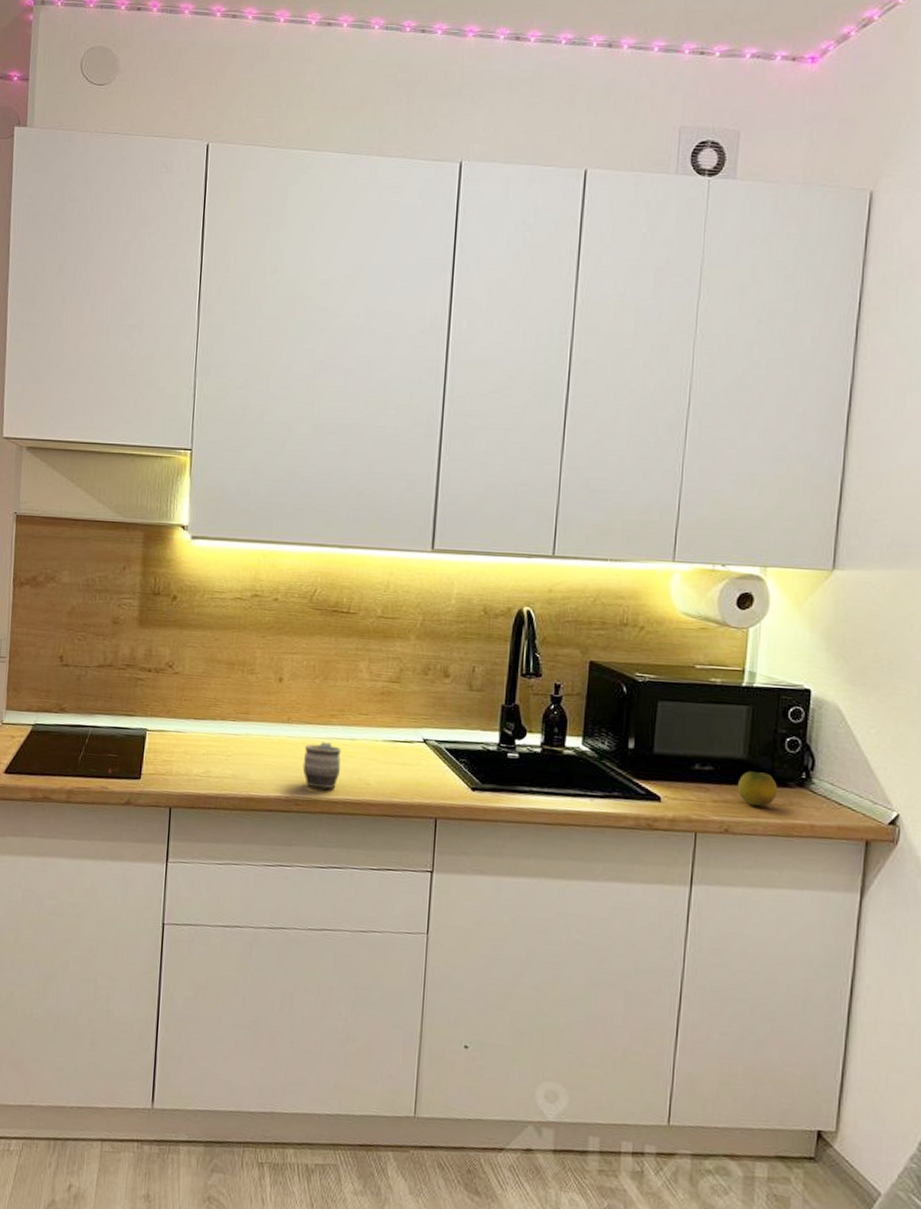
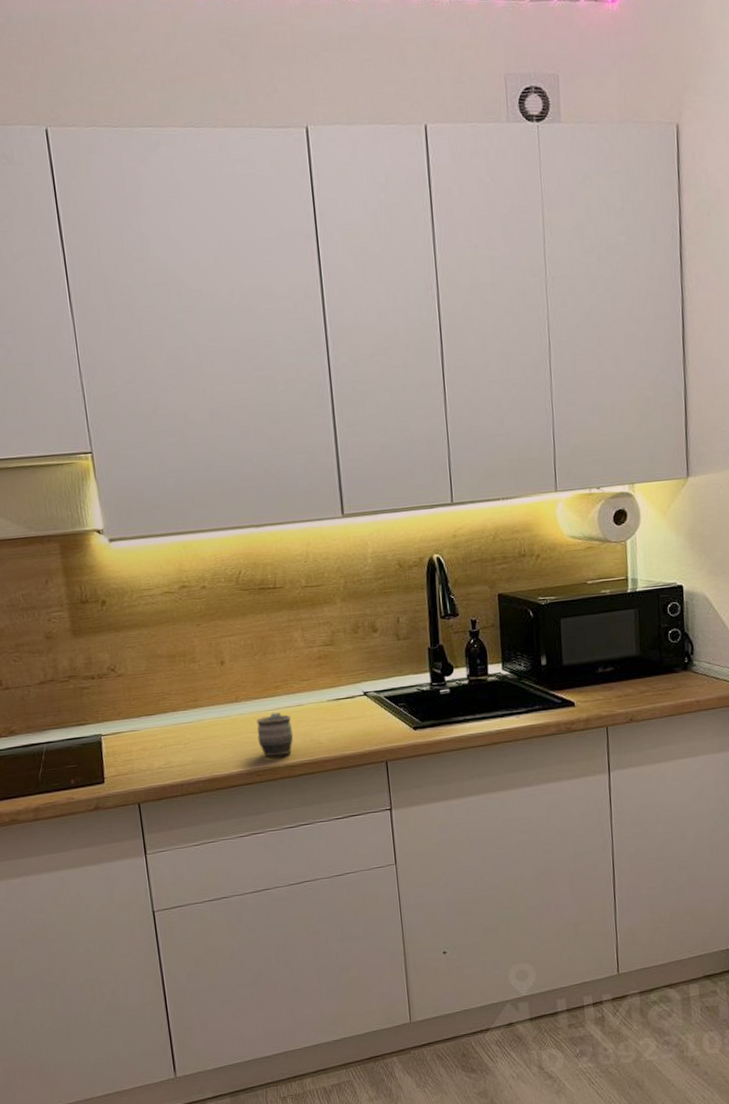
fruit: present [737,771,778,807] -> none [634,664,668,694]

